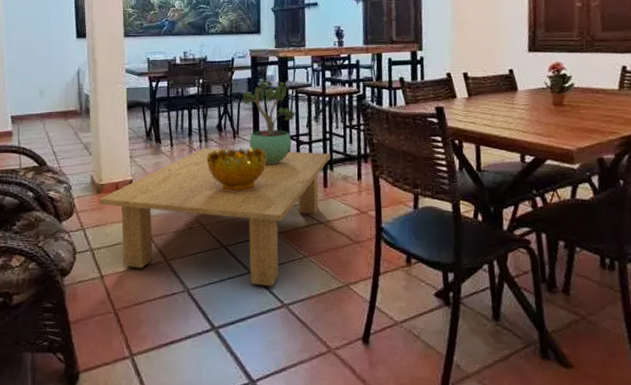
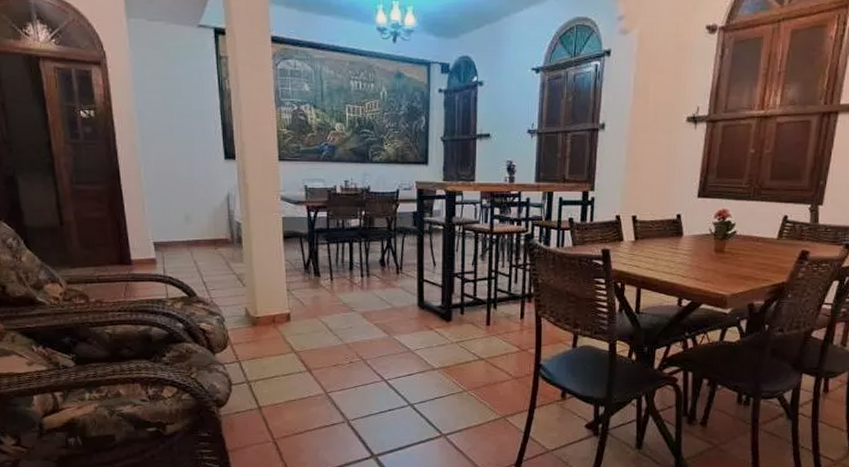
coffee table: present [99,147,330,287] -> none [255,282,494,418]
decorative bowl: present [206,147,267,193] -> none [368,283,430,329]
potted plant: present [242,80,295,164] -> none [407,215,461,301]

